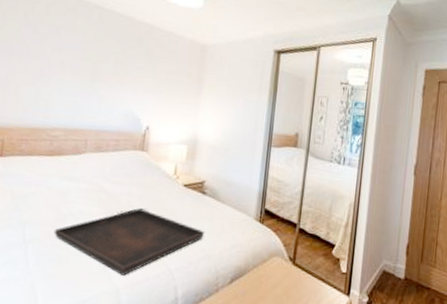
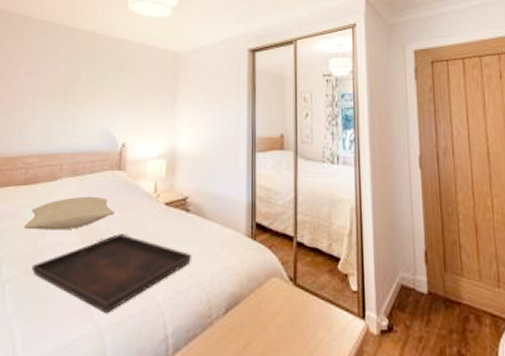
pillow: none [47,171,135,201] -> present [24,196,114,231]

